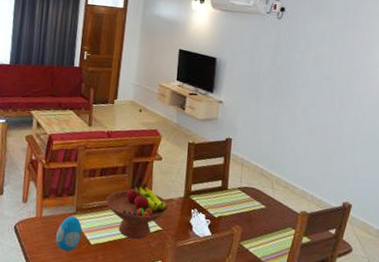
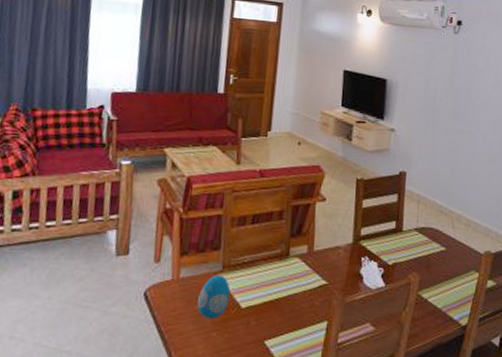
fruit bowl: present [106,183,170,240] -> none [259,229,336,298]

